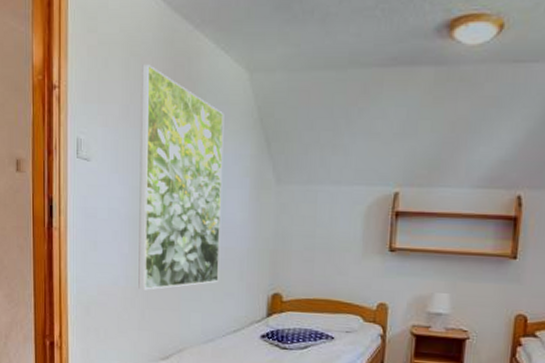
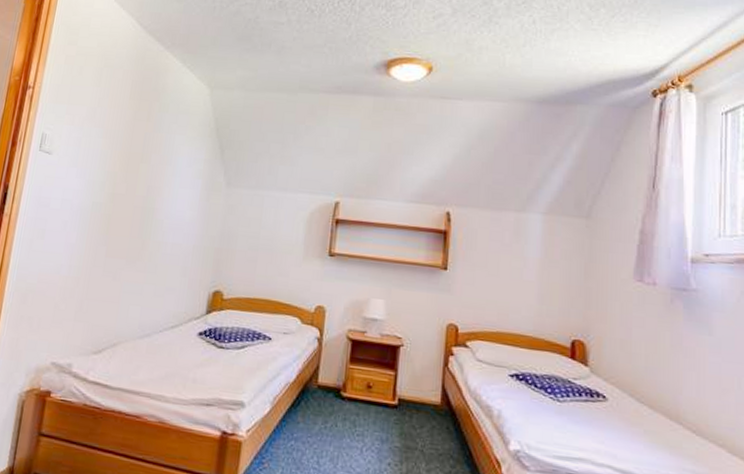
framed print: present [138,64,224,290] -> none [80,75,184,281]

